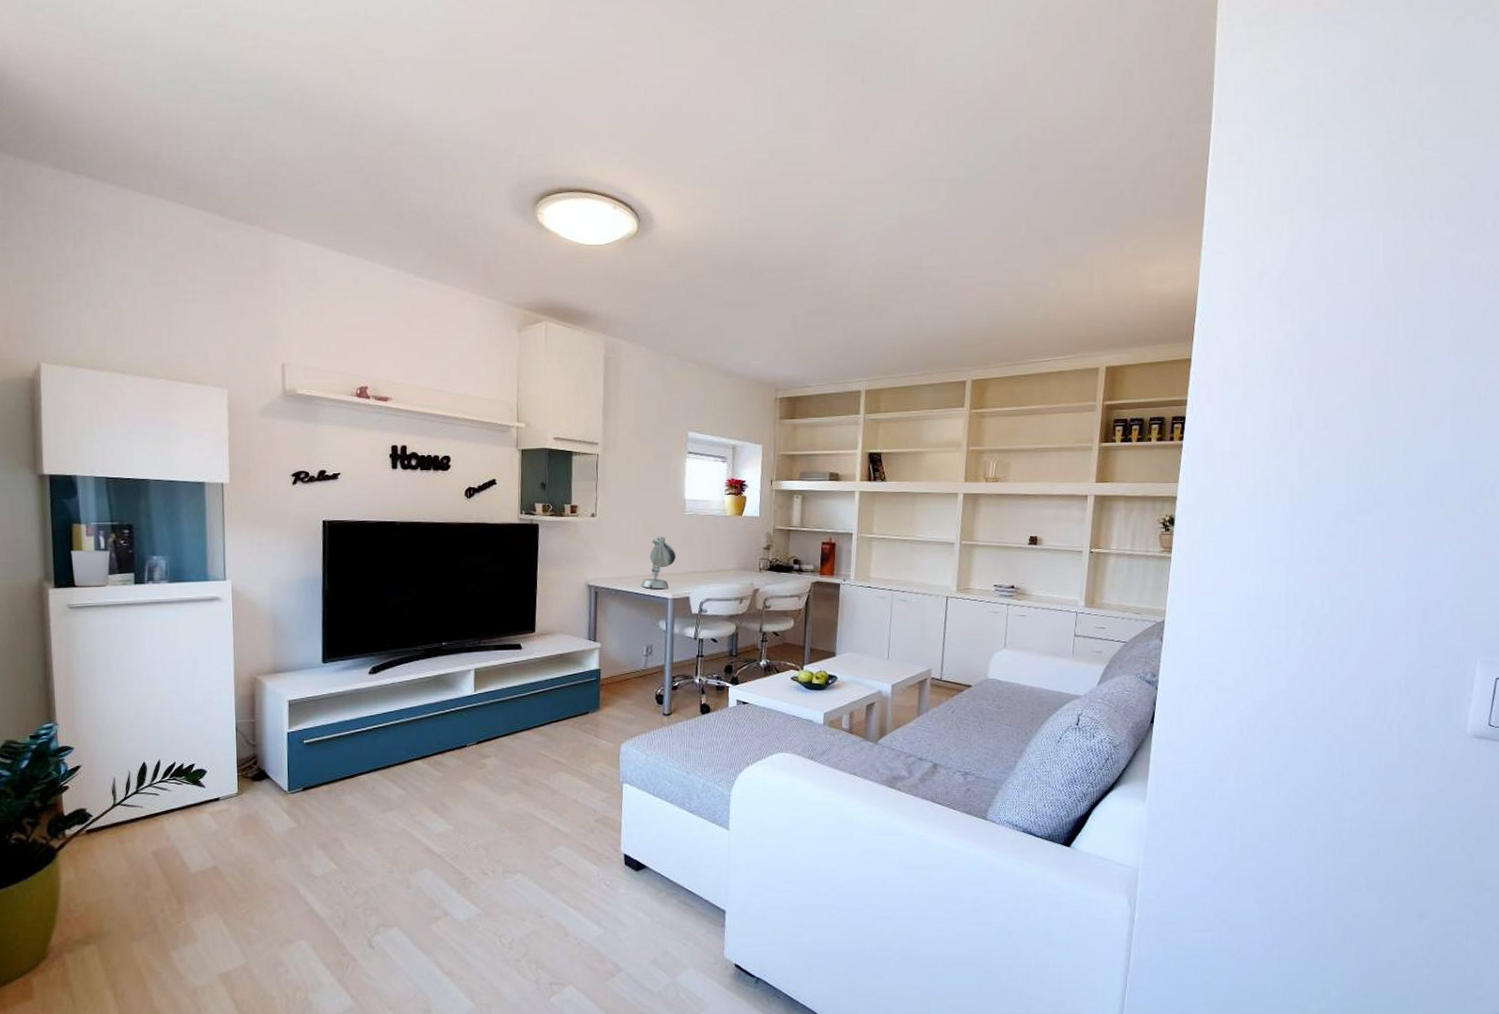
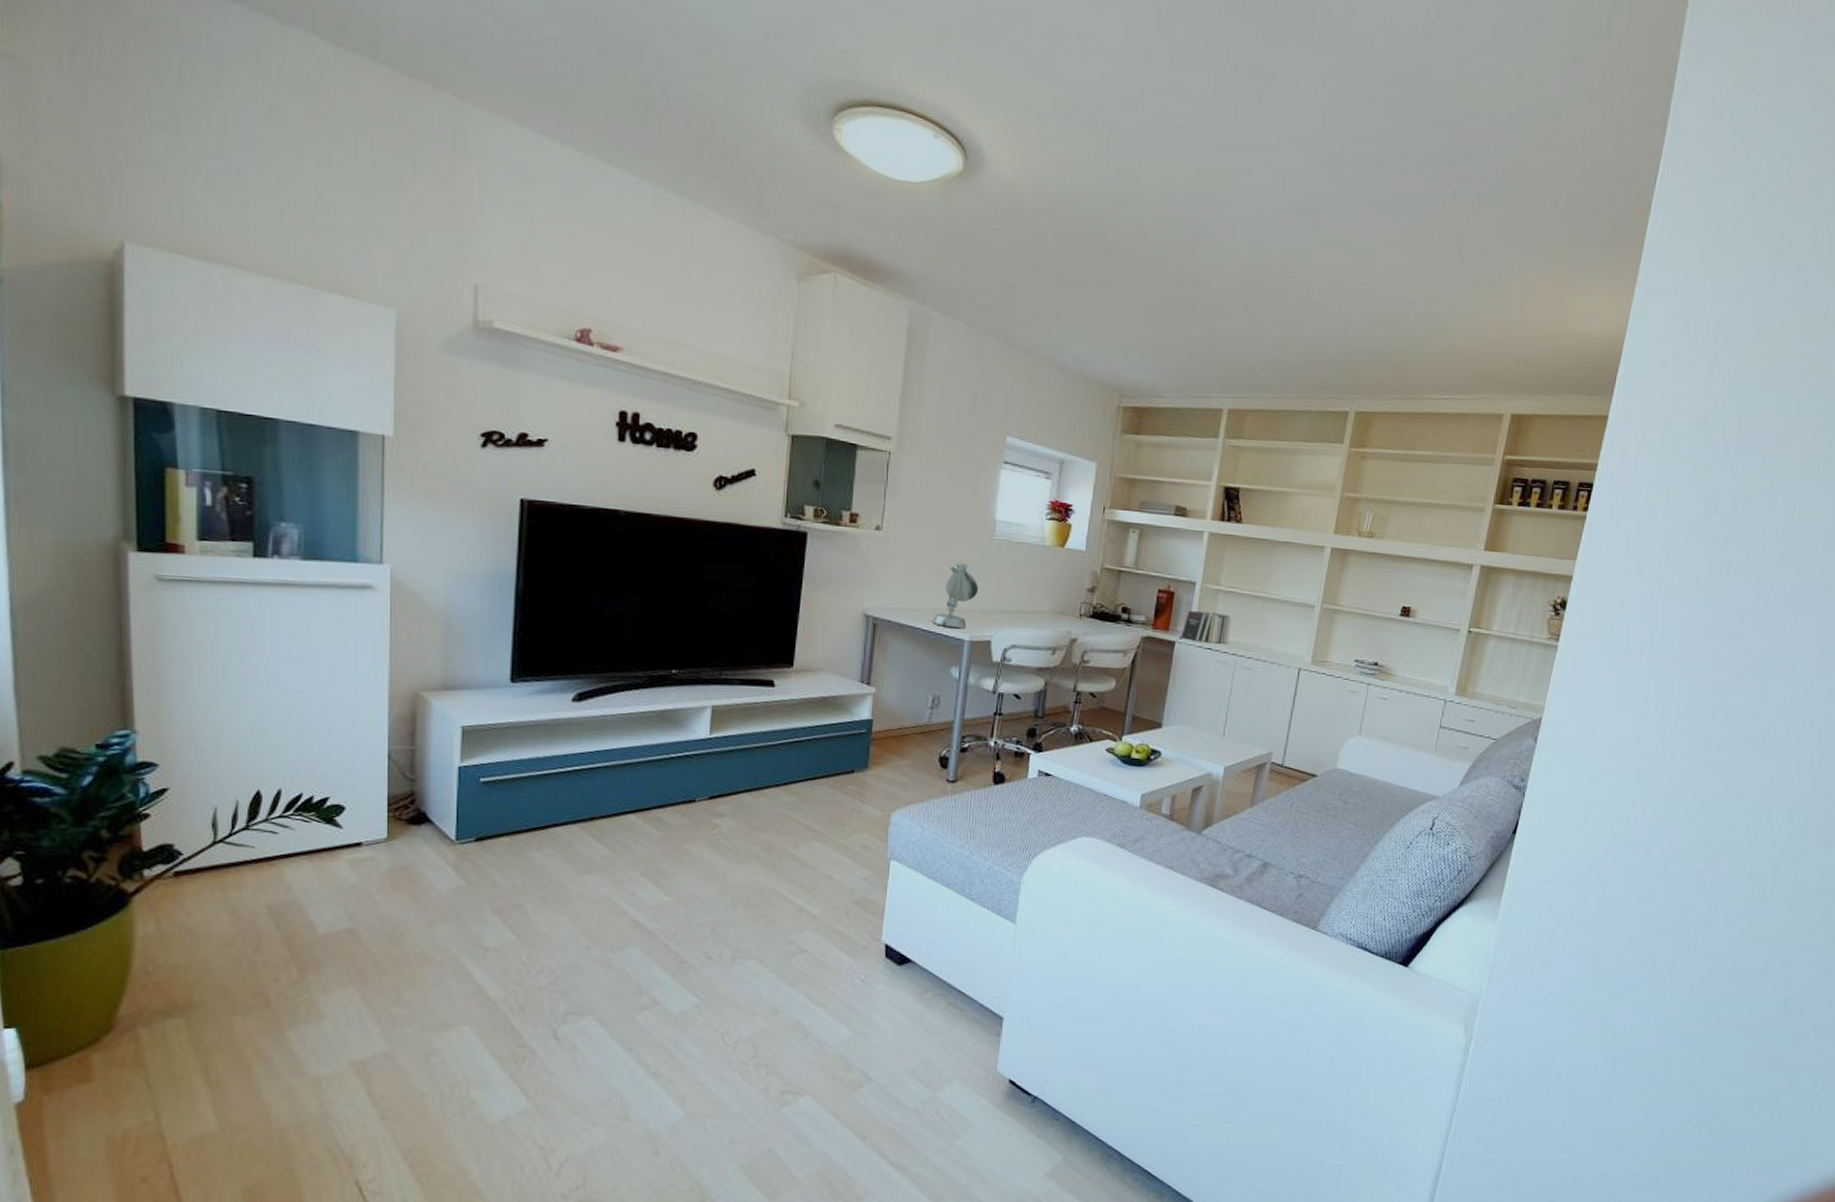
candle holder: present [71,550,111,587] -> none [162,504,220,556]
books: none [844,556,886,582] -> present [1181,610,1232,644]

